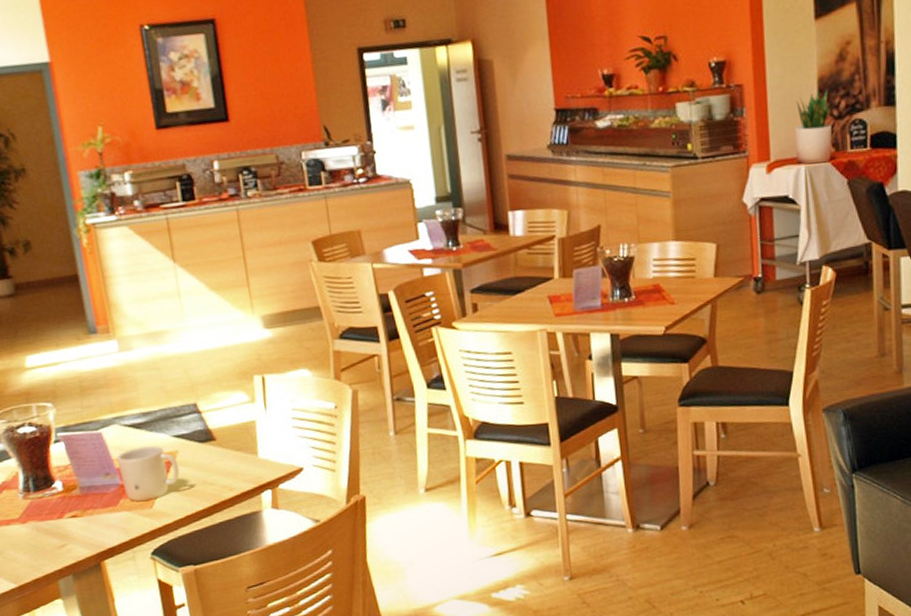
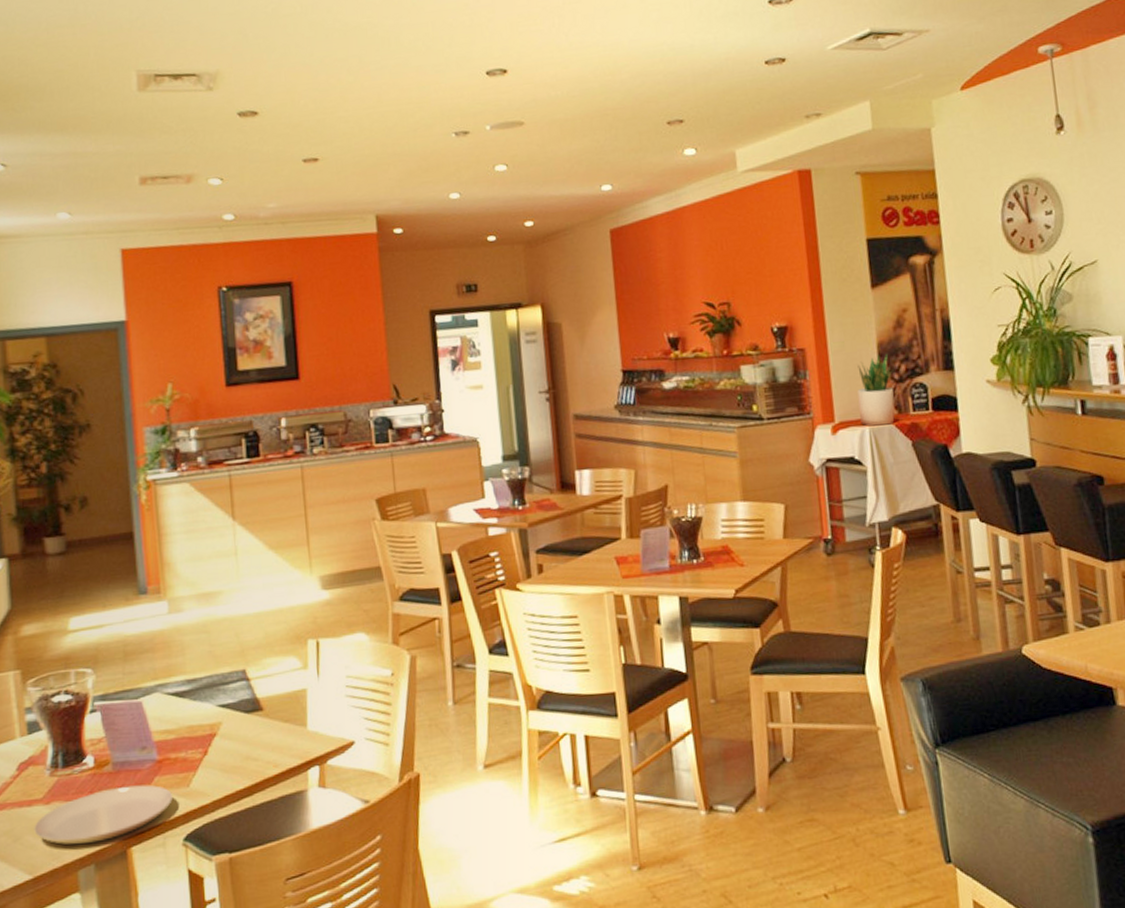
plate: none [14,506,138,559] -> present [34,784,172,845]
mug: present [116,446,180,501] -> none [155,716,222,779]

